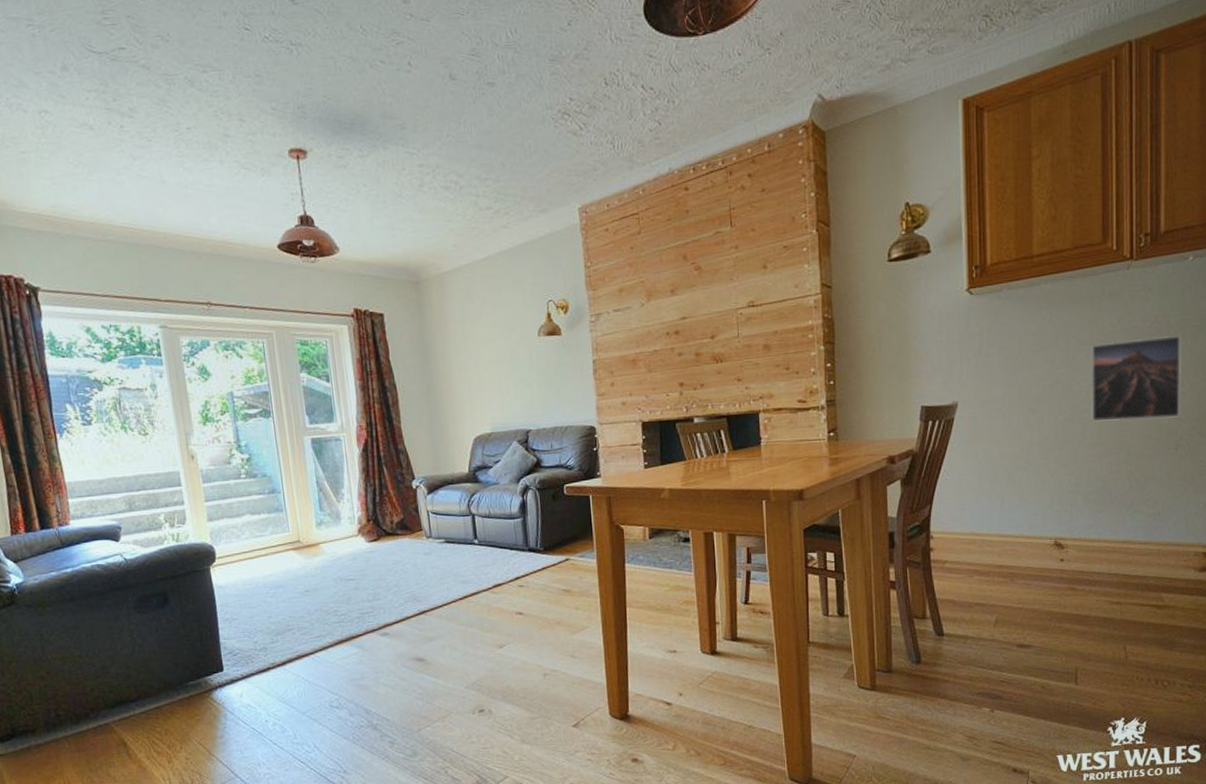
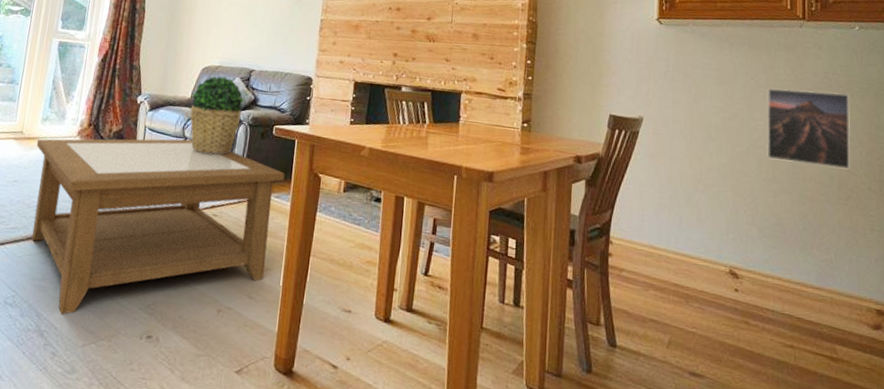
coffee table: none [317,515,585,707] -> present [31,138,285,315]
potted plant: none [470,443,527,527] -> present [190,76,244,155]

